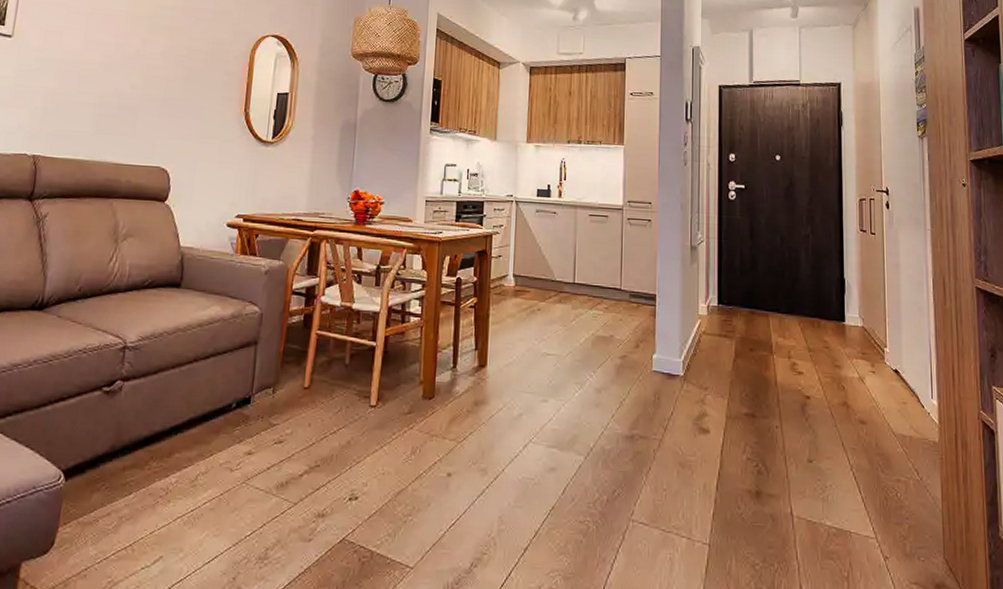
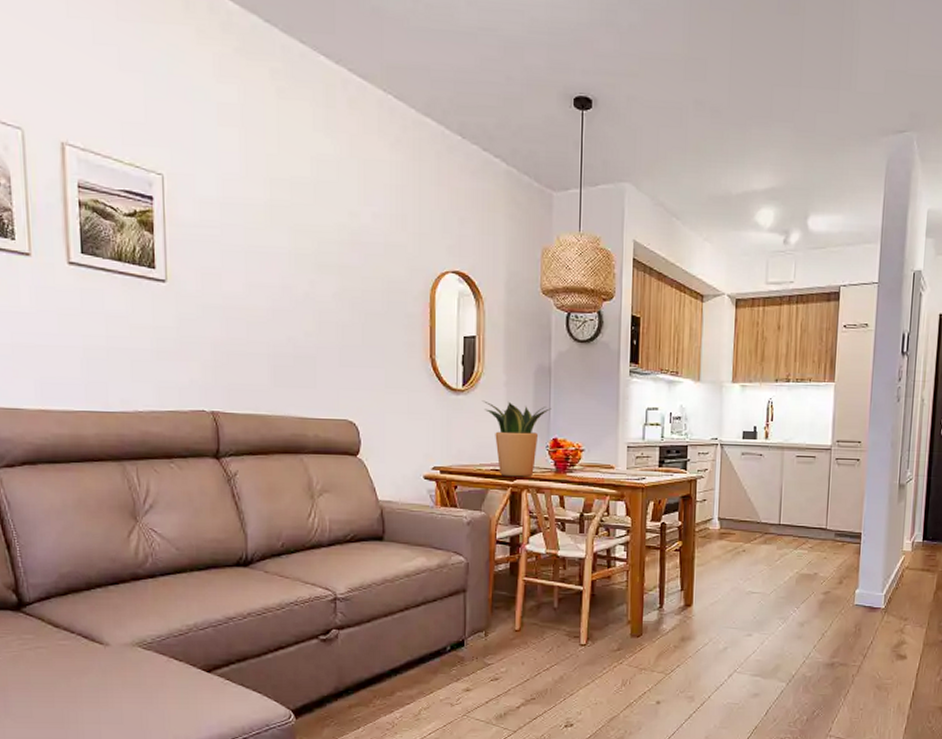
potted plant: none [289,152,355,228] -> present [481,400,552,477]

